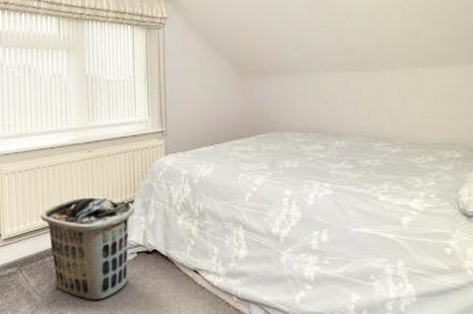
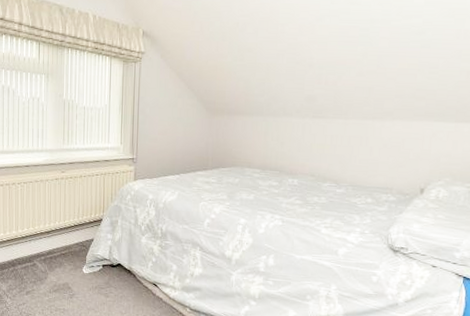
clothes hamper: present [40,196,135,301] -> none [13,213,103,305]

